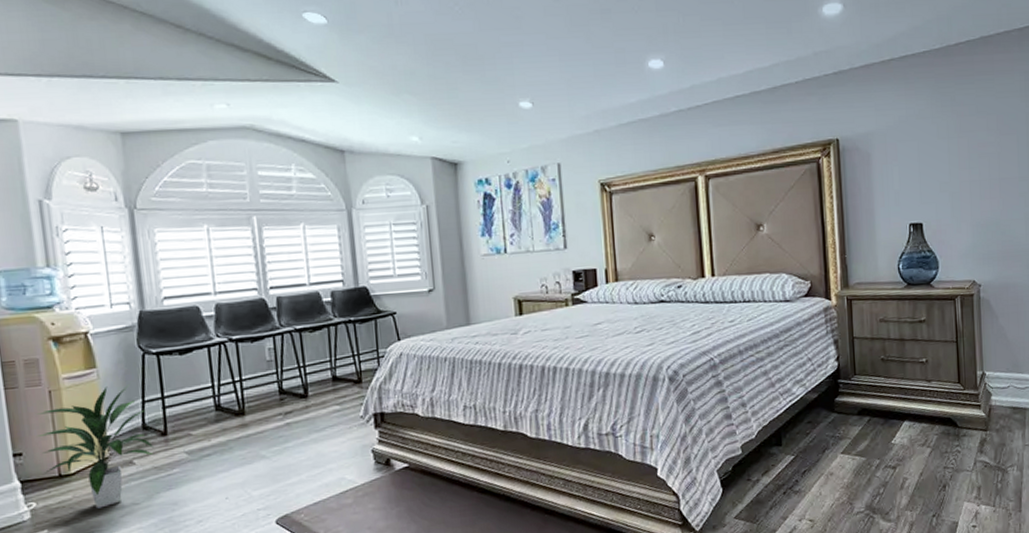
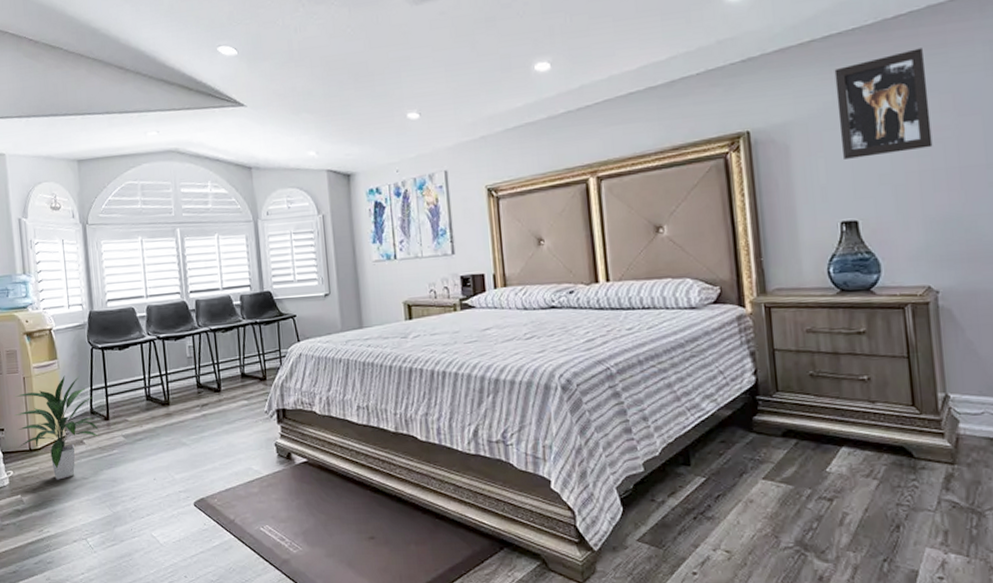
wall art: none [908,73,981,168] -> present [834,48,933,159]

